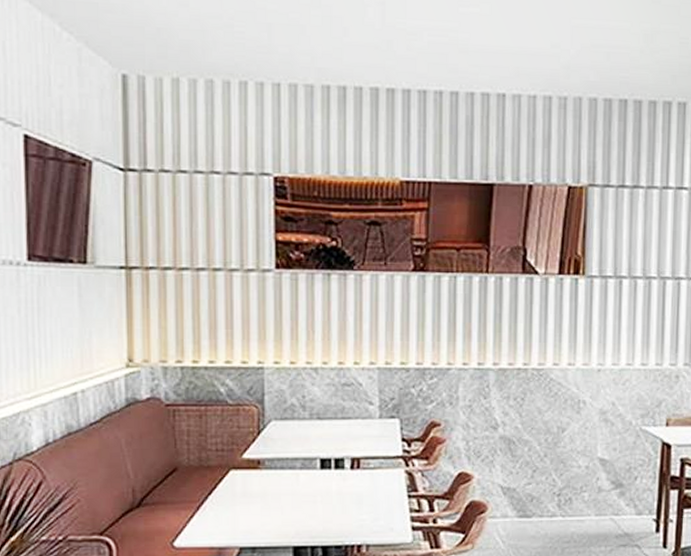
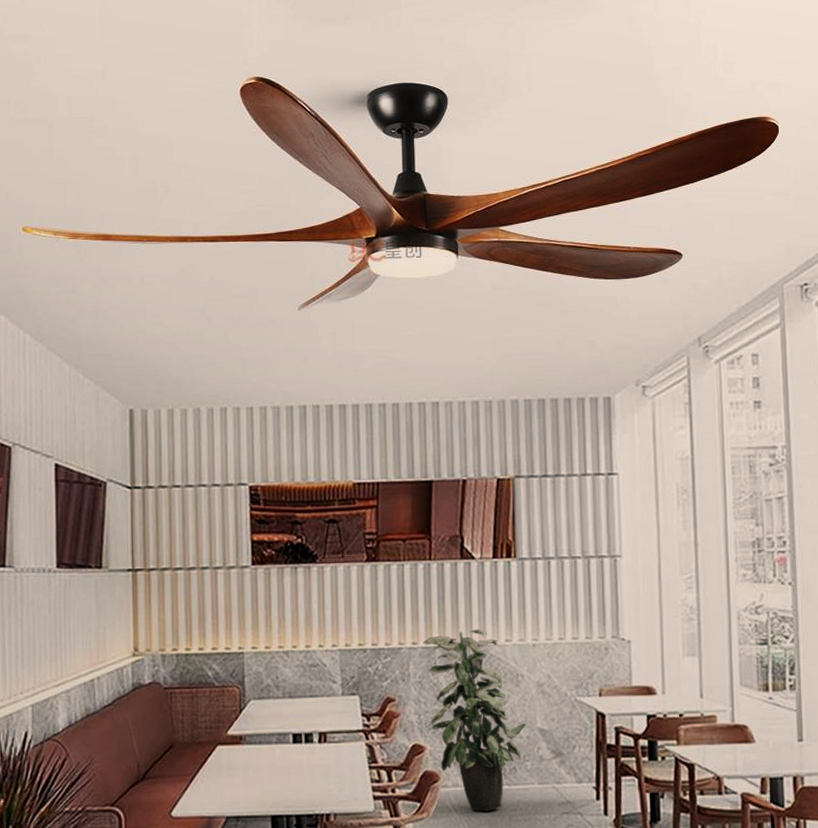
indoor plant: none [475,350,585,544] -> present [423,628,526,812]

